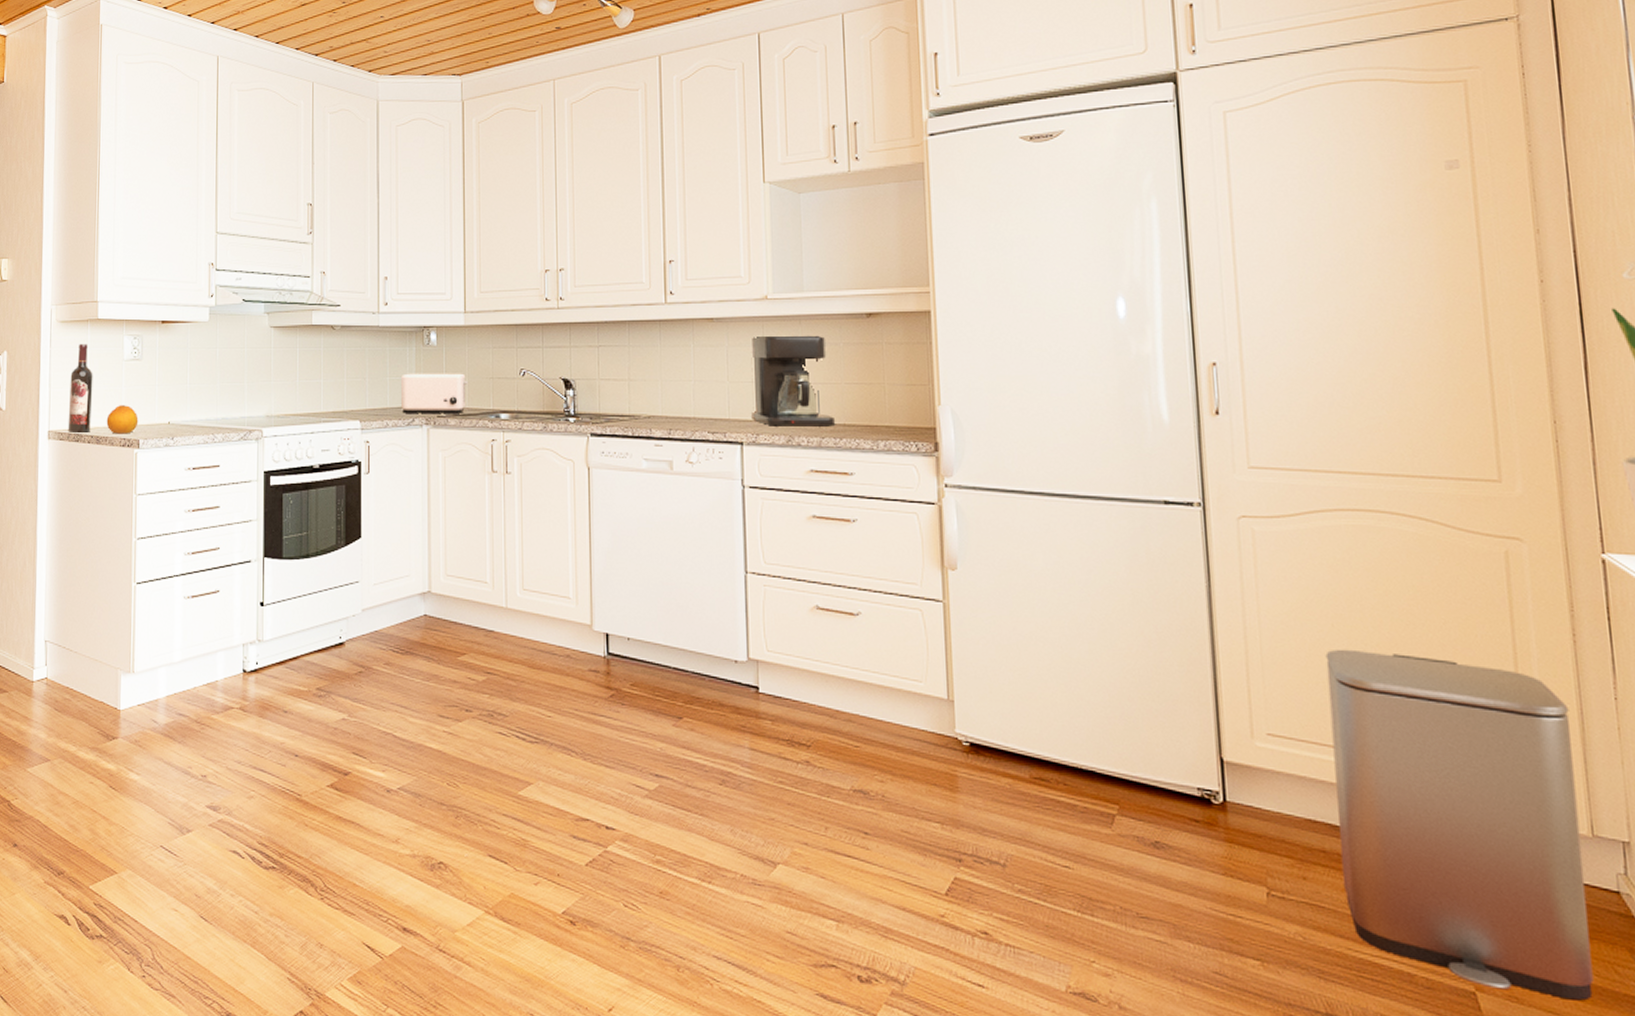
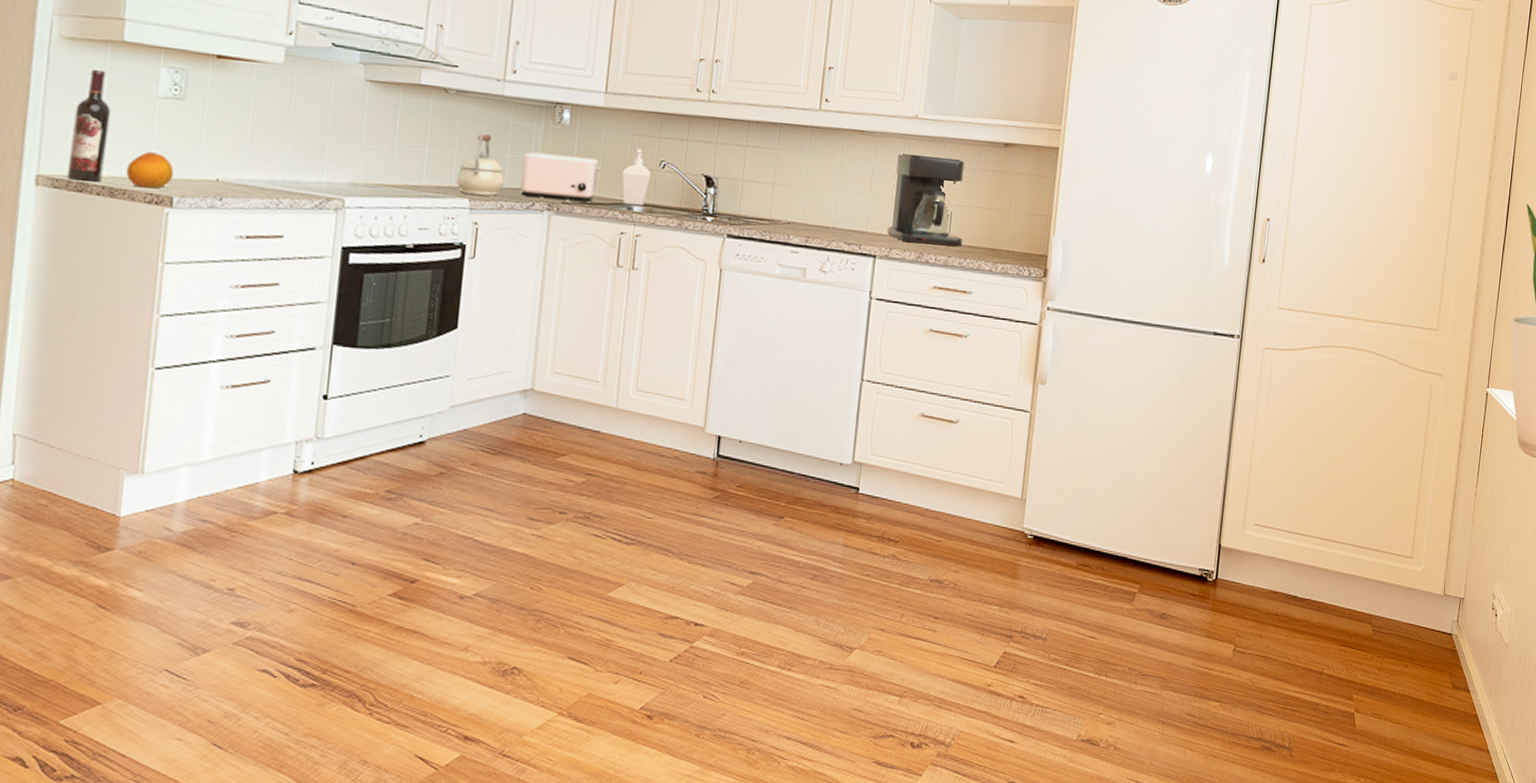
kettle: none [347,362,388,416] -> present [455,134,505,196]
soap bottle: none [488,360,514,413] -> present [622,148,652,206]
pedal bin: present [1325,649,1594,1001] -> none [1285,457,1447,713]

